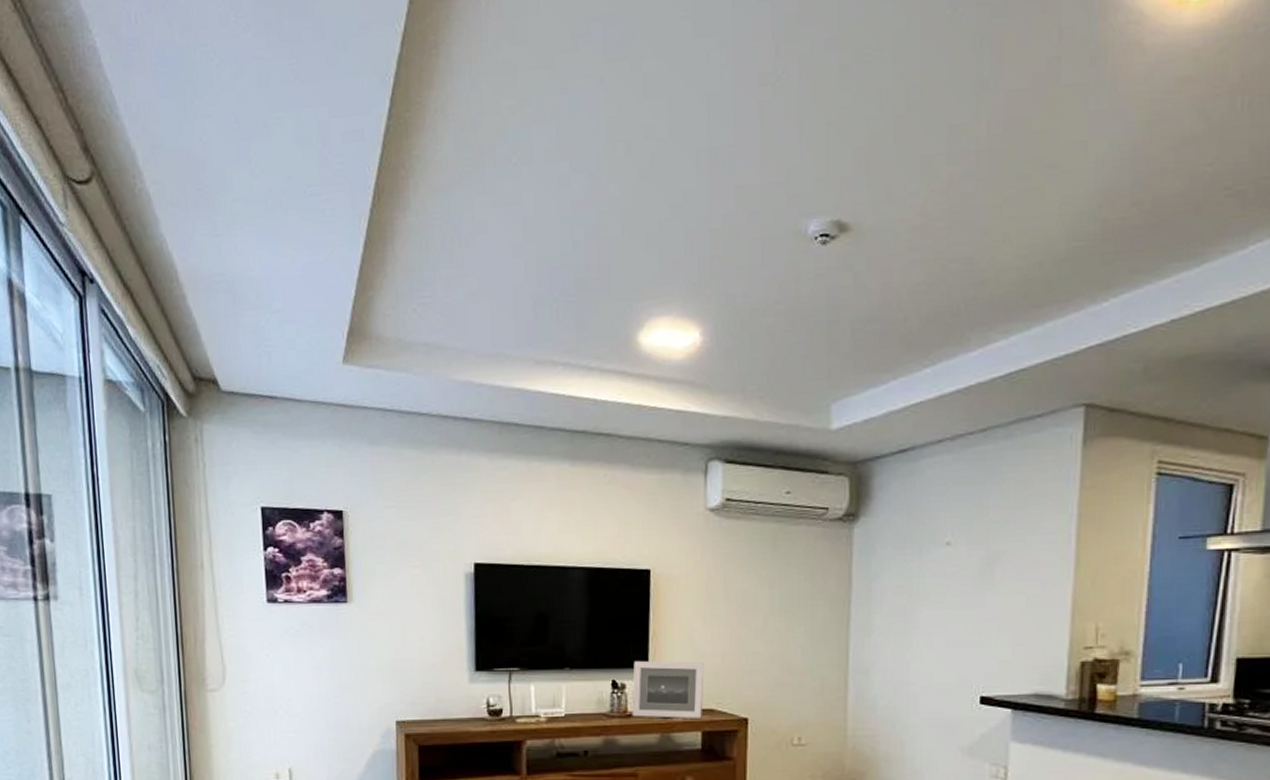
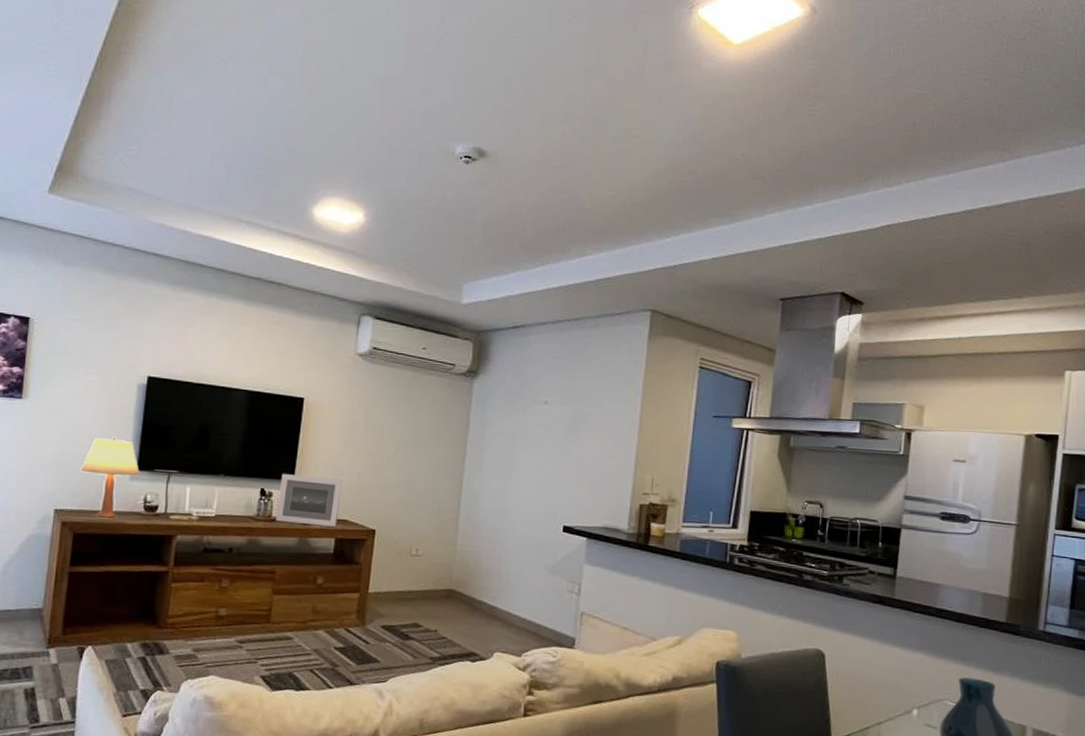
table lamp: none [418,635,478,727] -> present [81,436,140,518]

